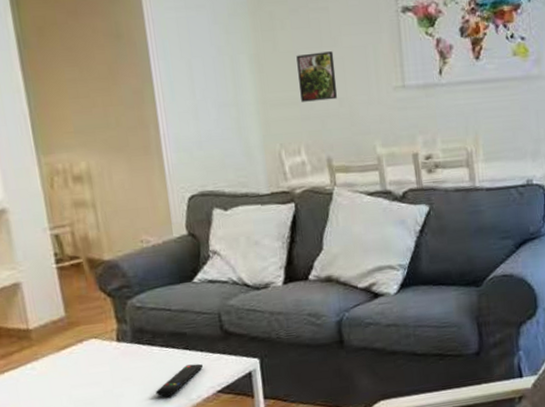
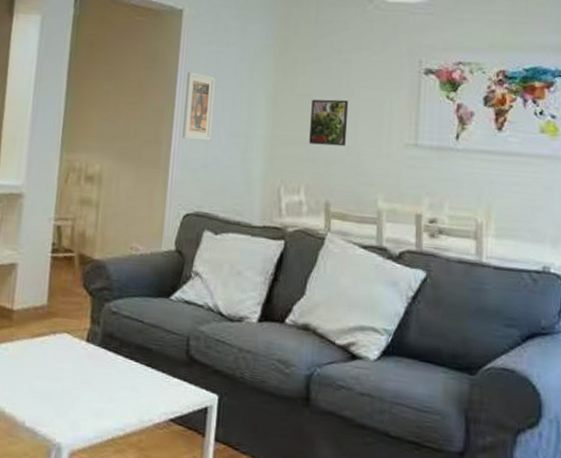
remote control: present [155,363,204,397] -> none [110,383,162,412]
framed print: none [159,44,200,119] -> present [182,72,216,141]

